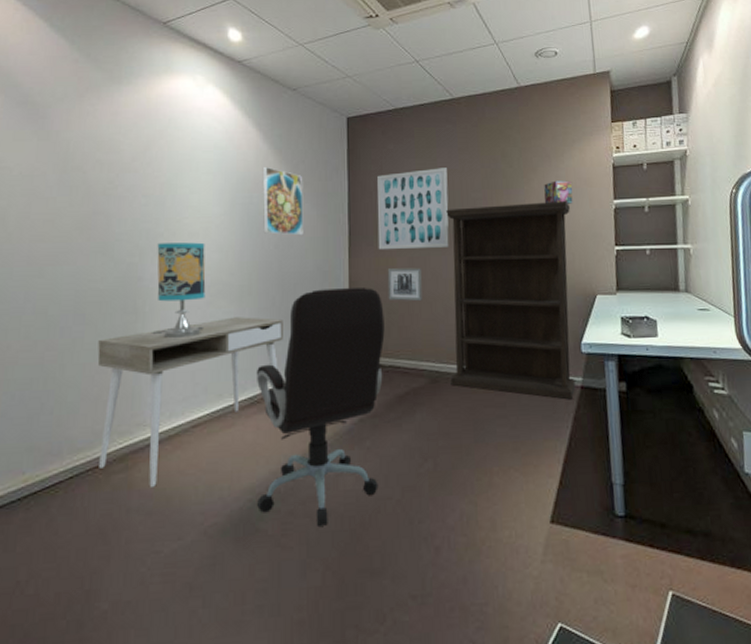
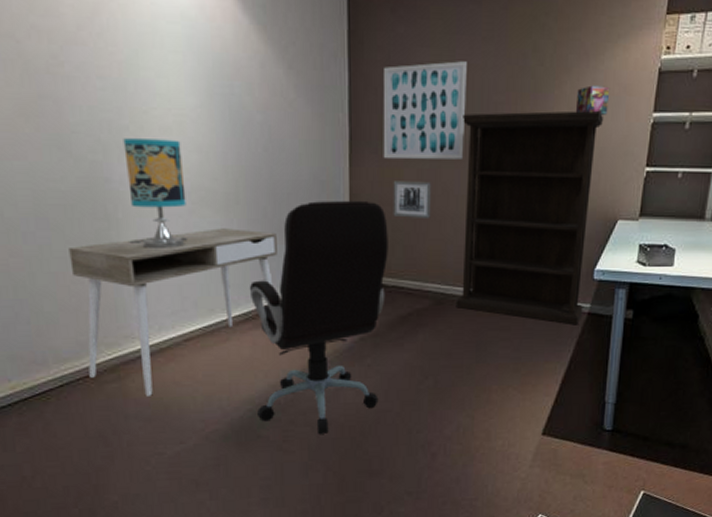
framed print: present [263,166,304,236] -> none [245,46,297,137]

